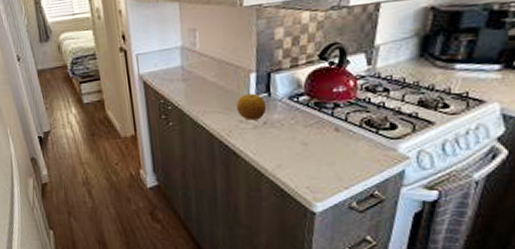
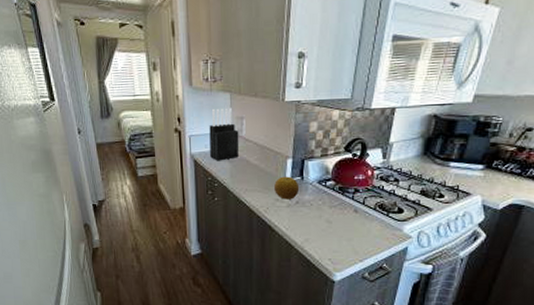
knife block: none [158,19,194,81] -> present [209,107,240,161]

